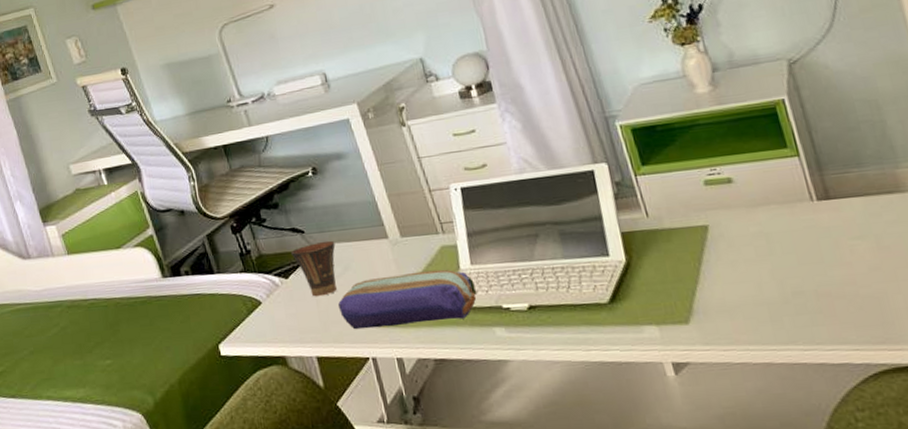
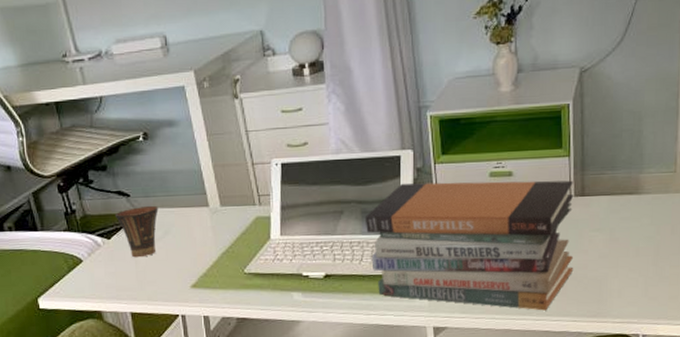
pencil case: present [338,269,477,330] -> none [156,238,282,290]
book stack: none [565,182,839,339] -> present [366,180,574,311]

